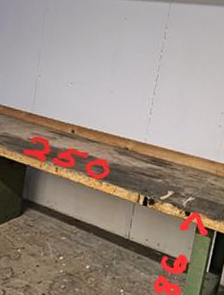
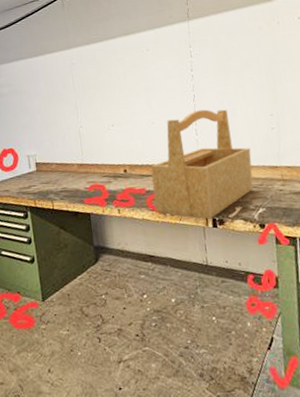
toolbox: none [92,90,196,197] -> present [151,109,253,220]

